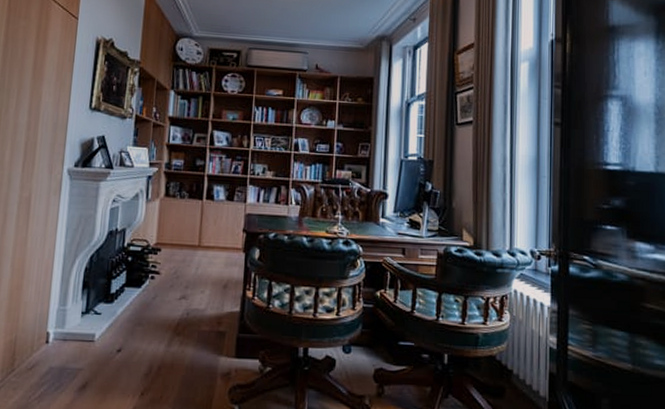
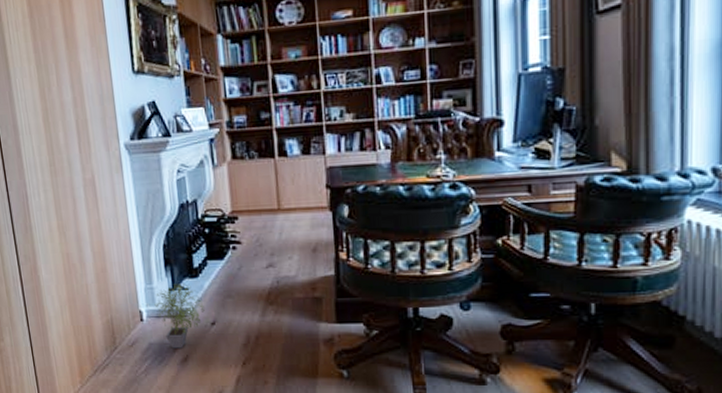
potted plant: none [63,307,113,375] -> present [154,283,205,349]

